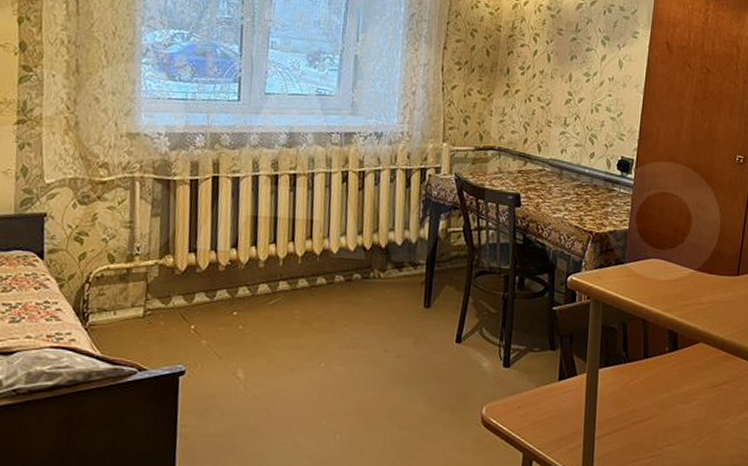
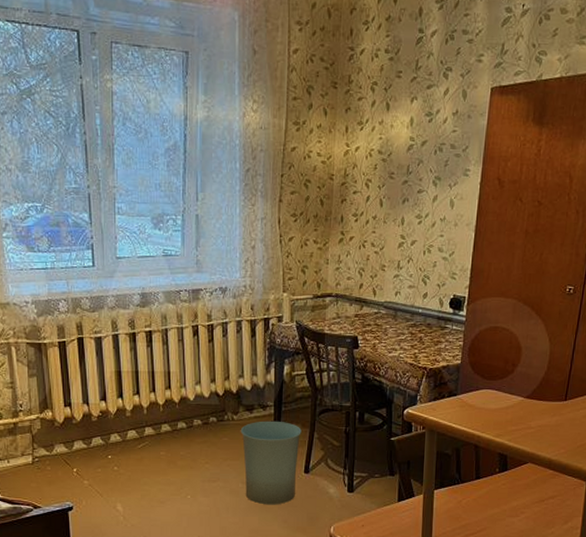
waste bin: none [386,280,455,379] -> present [240,420,302,505]

